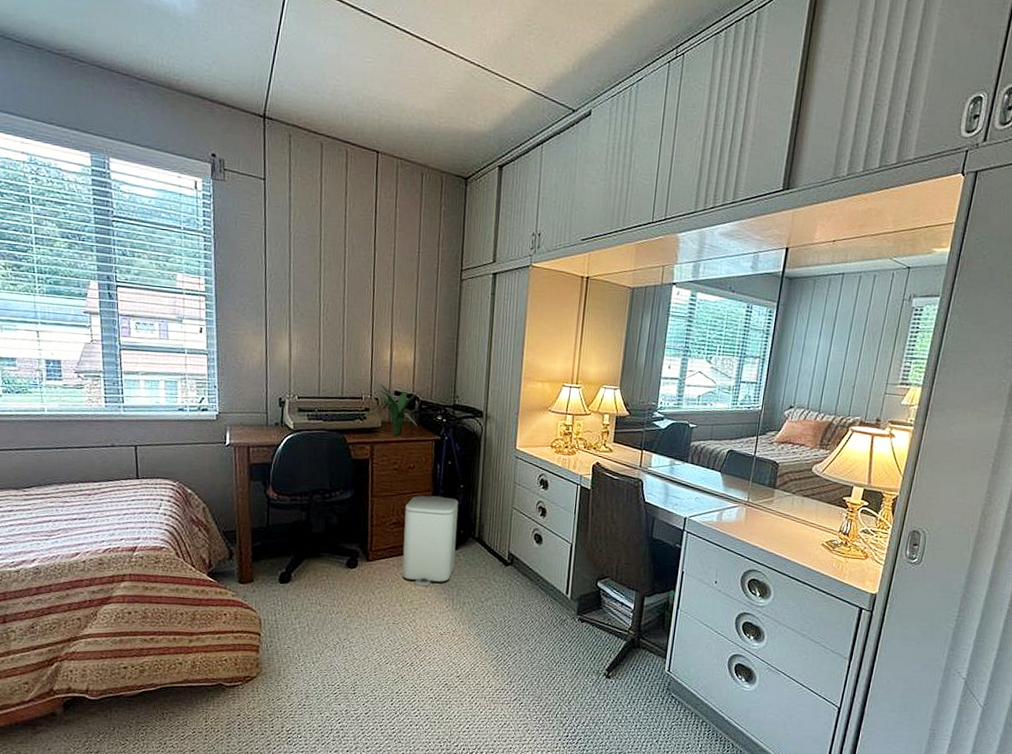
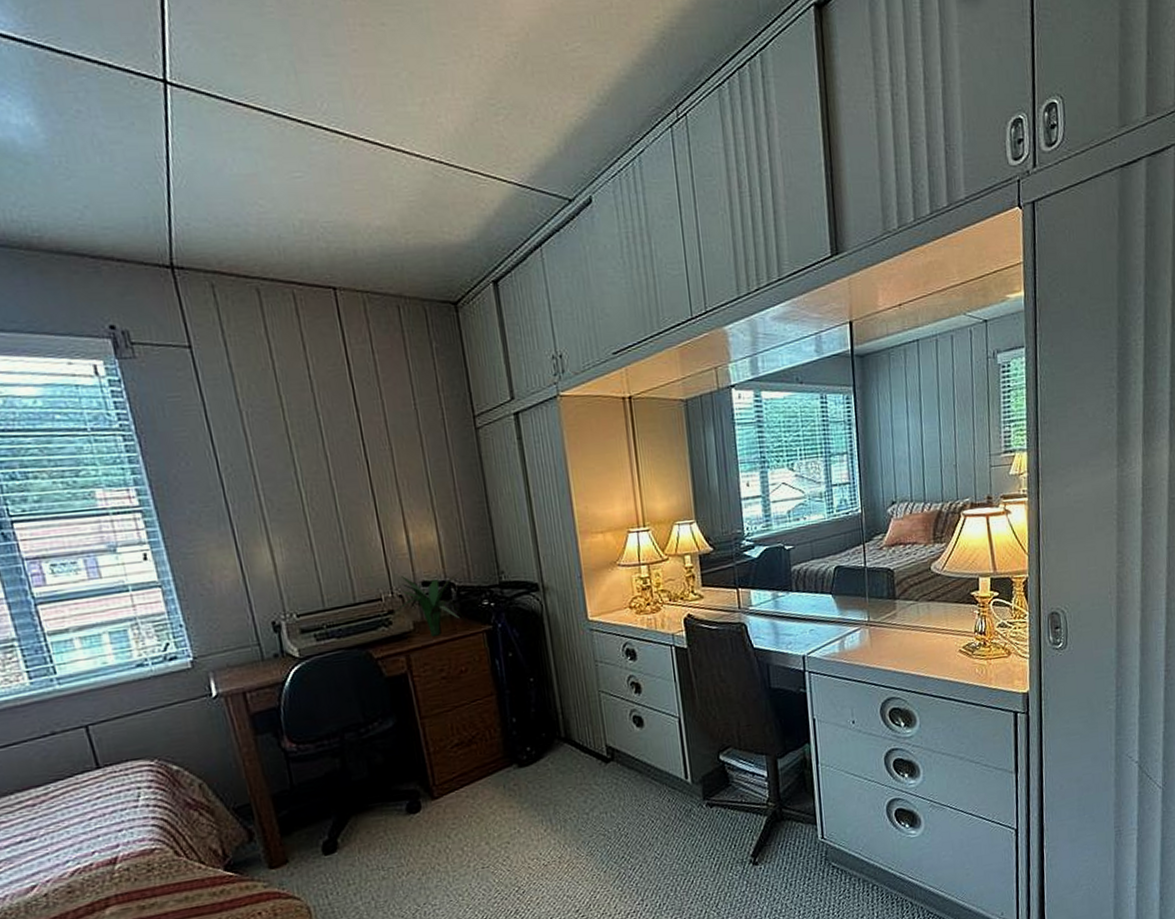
pedal bin: present [402,495,458,586] -> none [466,696,544,814]

